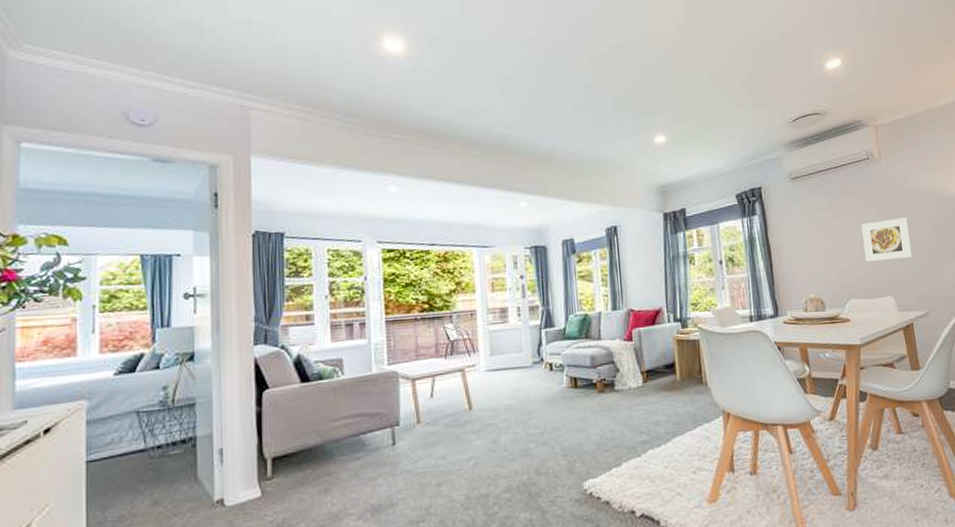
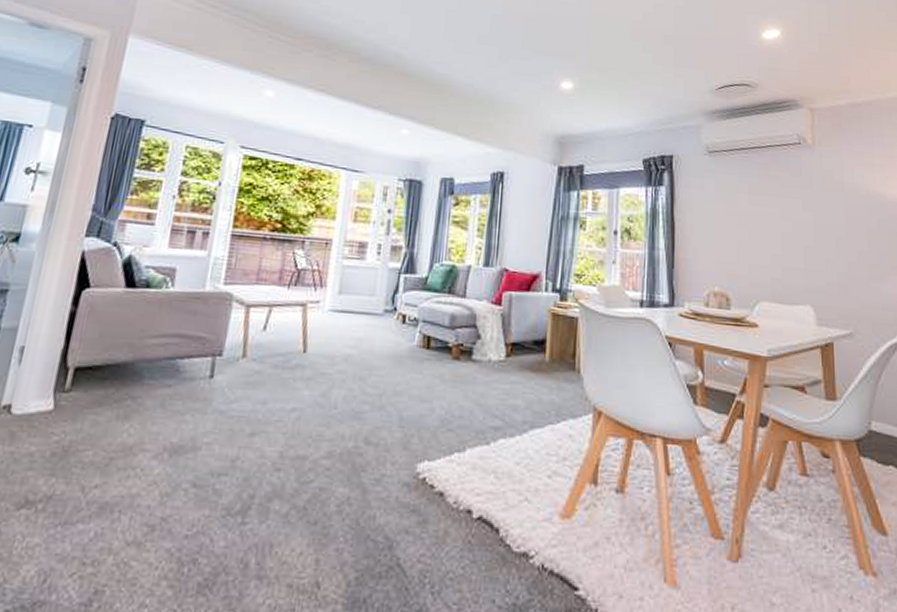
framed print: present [861,217,913,262] -> none [784,215,840,265]

